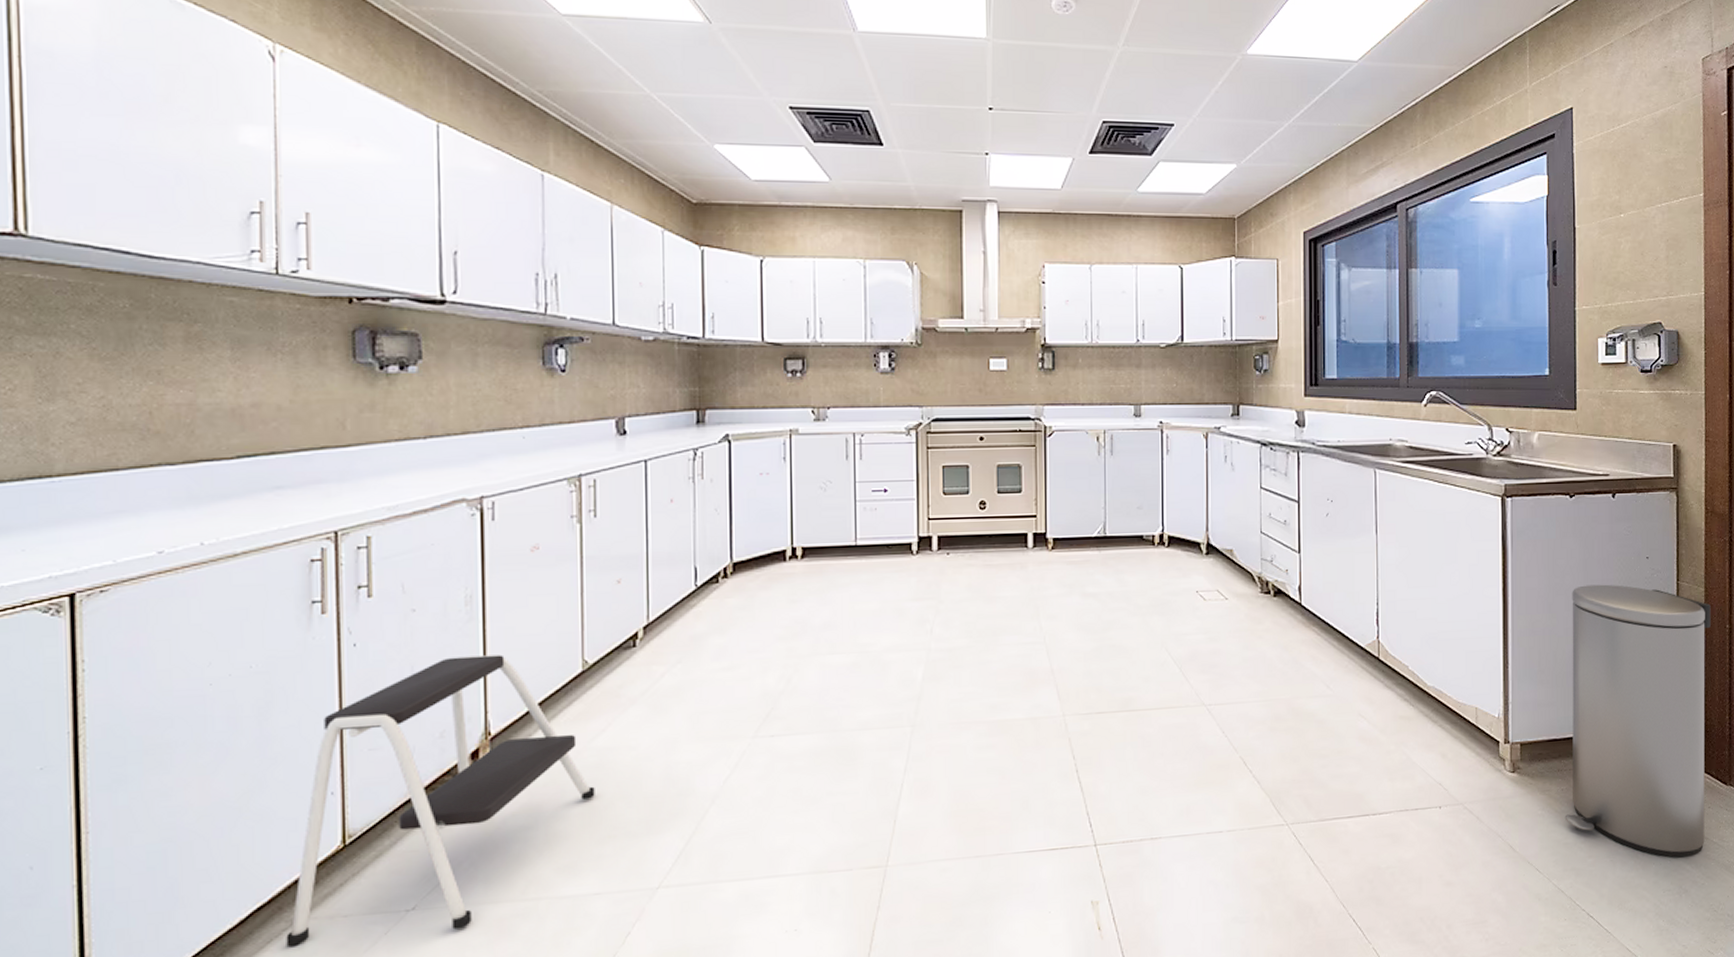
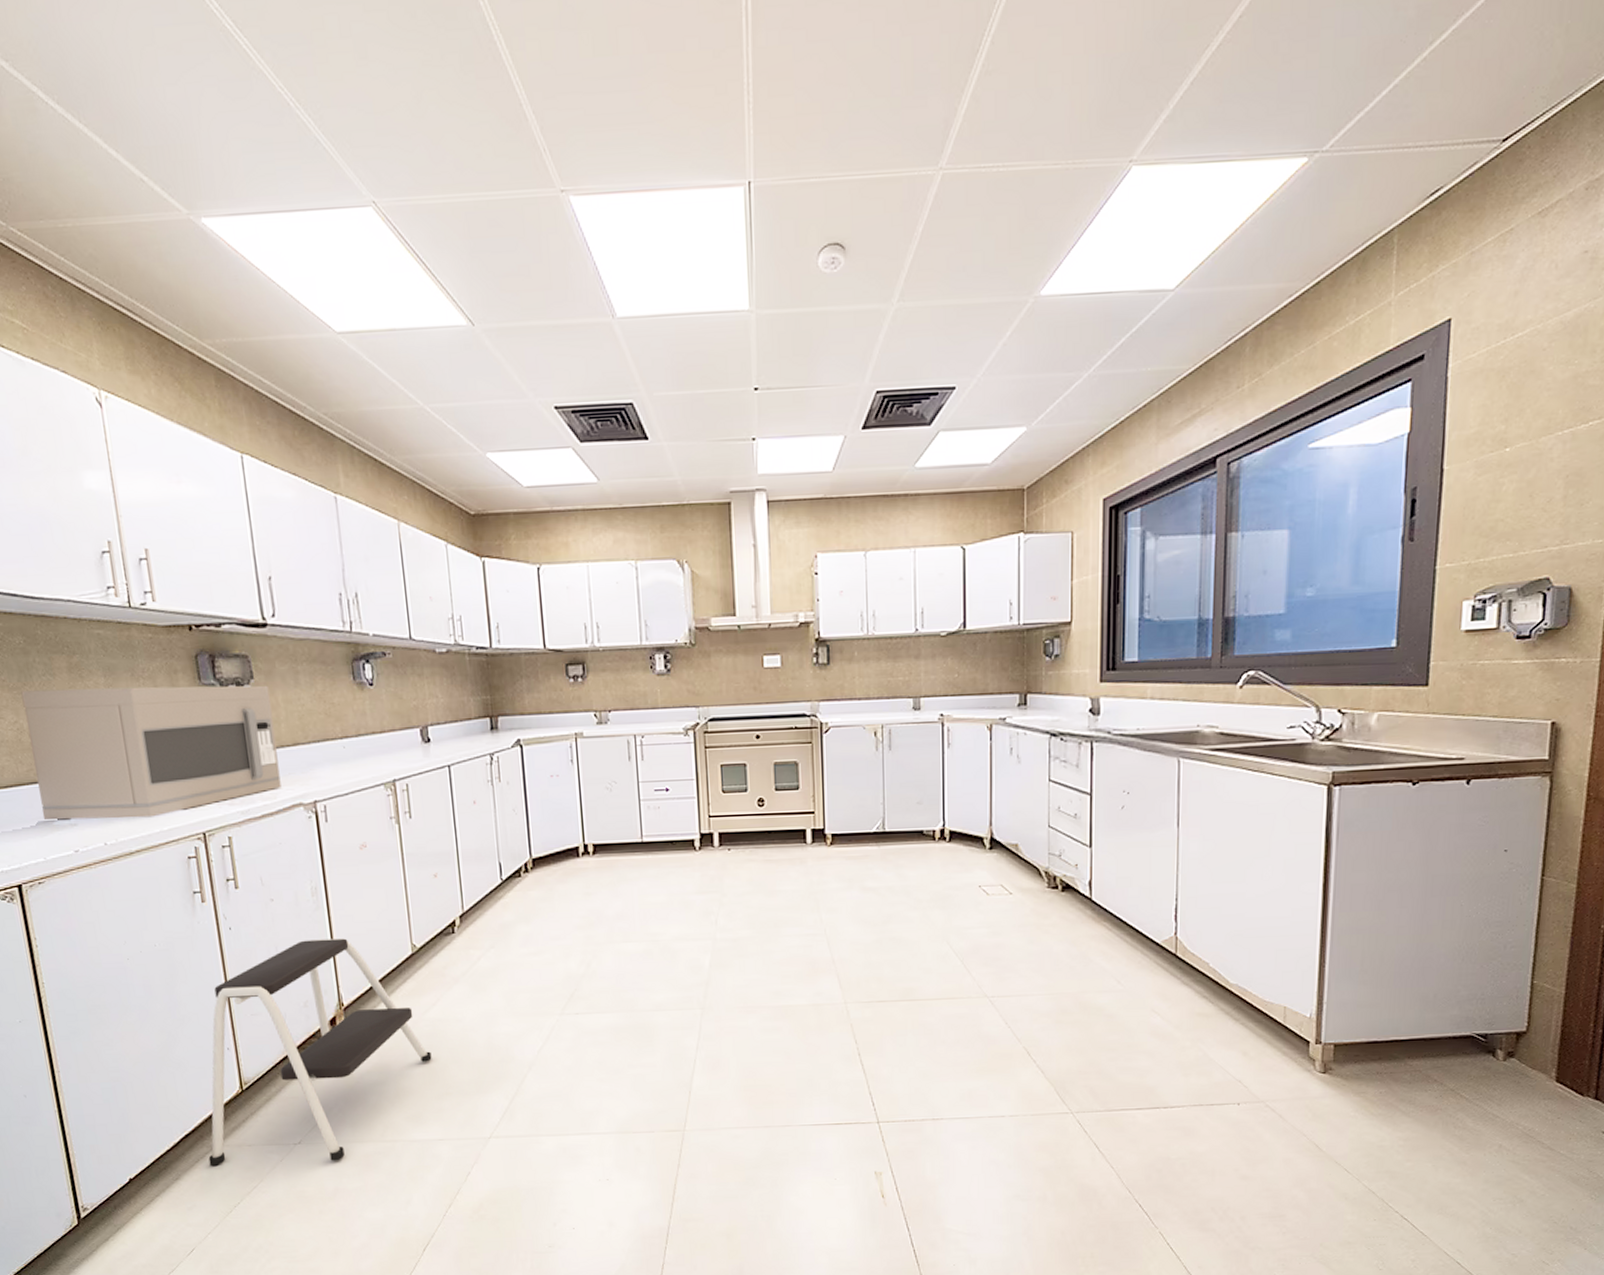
microwave: none [116,361,442,515] -> present [21,685,282,821]
pedal bin: present [1564,584,1711,858] -> none [1381,879,1583,1167]

